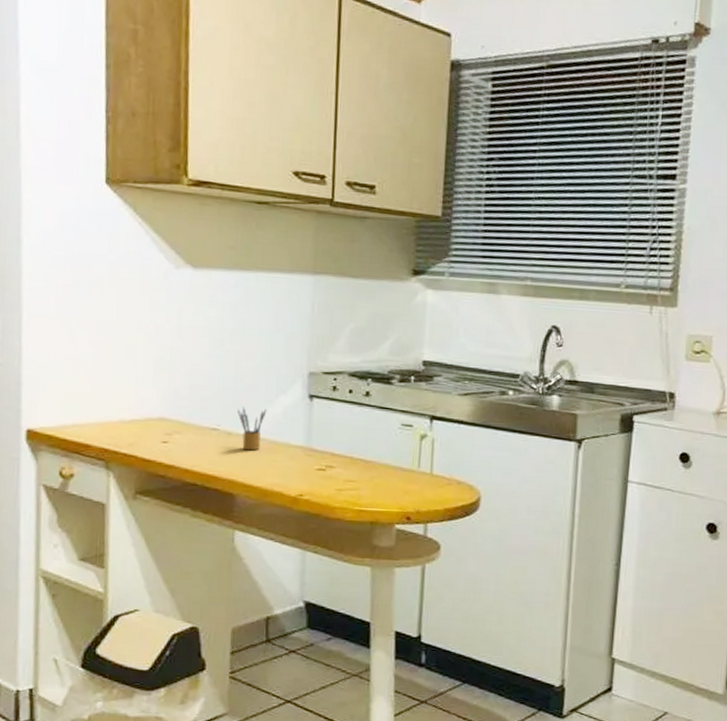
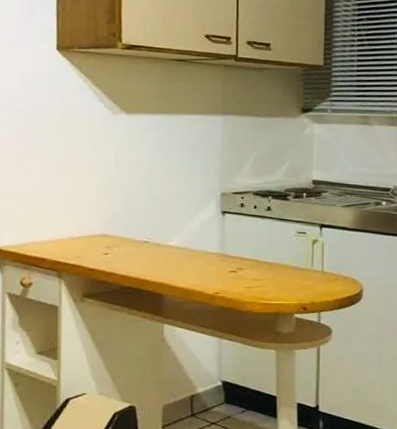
pencil box: present [237,407,267,451] -> none [164,223,188,258]

